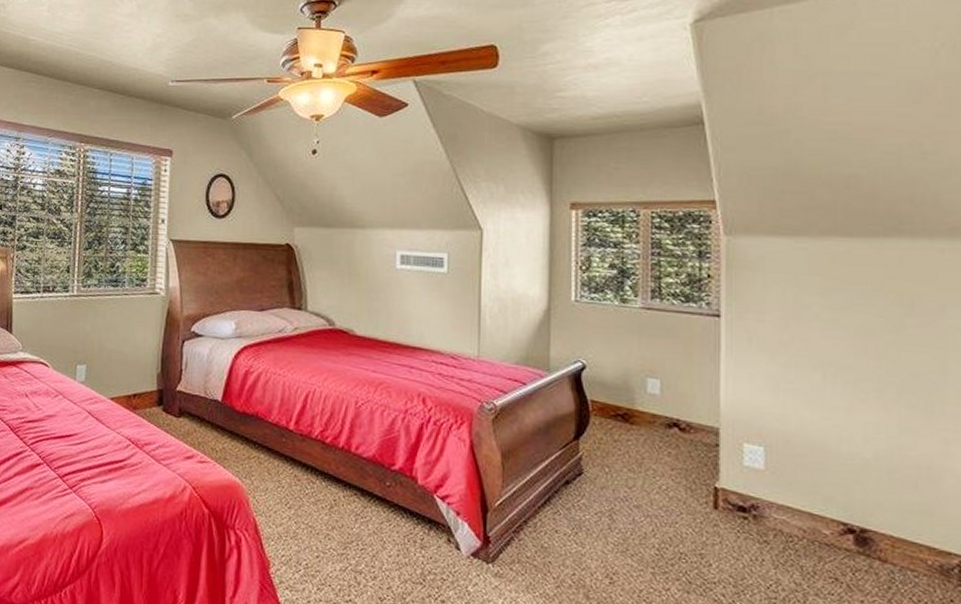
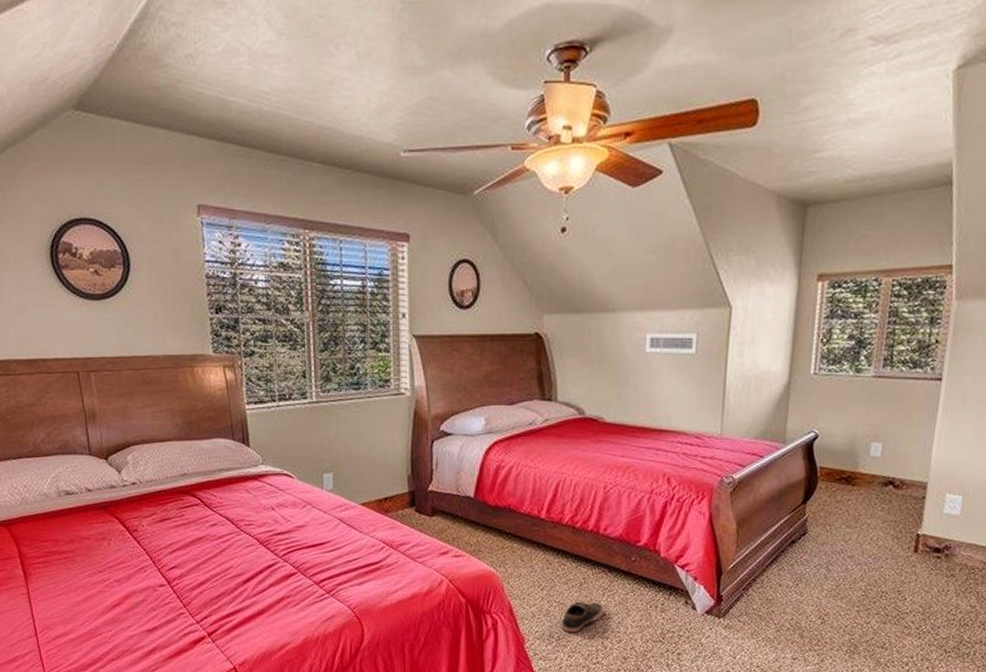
shoe: none [309,525,356,562] -> present [561,601,604,633]

